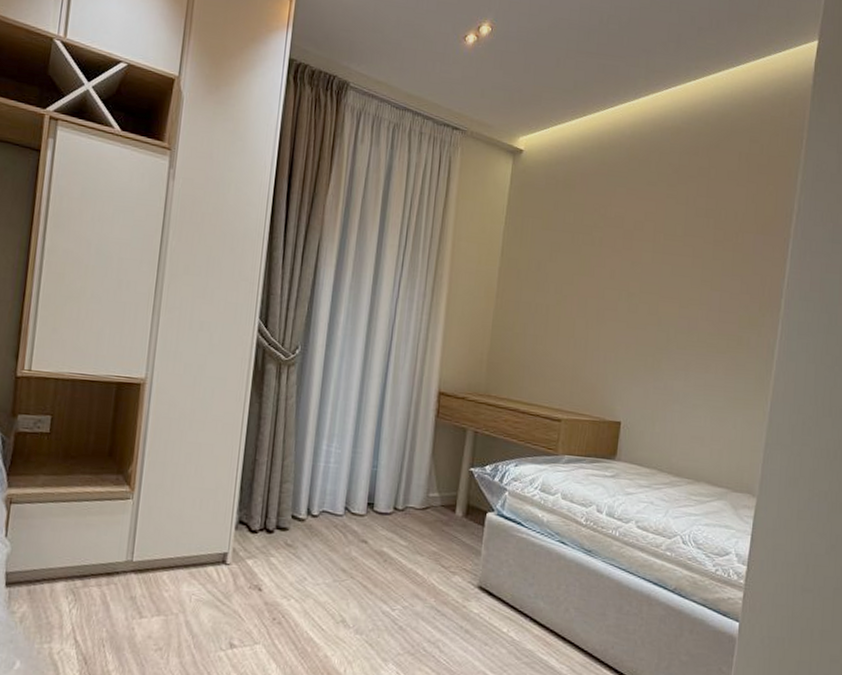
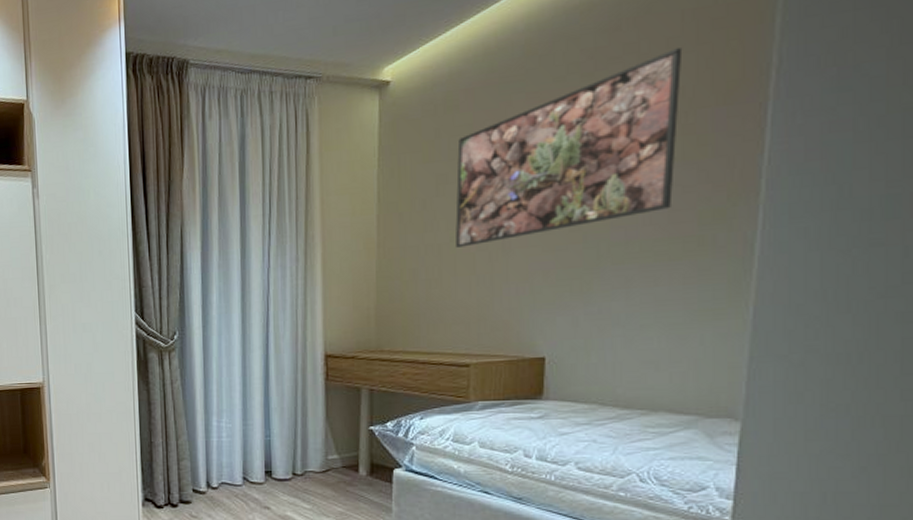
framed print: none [561,180,738,312] -> present [455,46,683,248]

